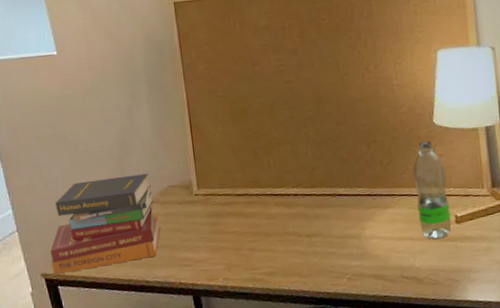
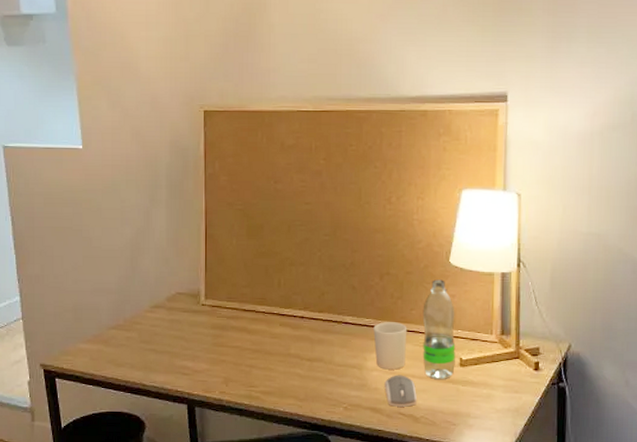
books: present [50,173,161,275] -> none [52,277,164,367]
mug: none [367,188,403,236] -> present [373,322,407,370]
computer mouse: none [384,239,418,271] -> present [384,375,417,407]

